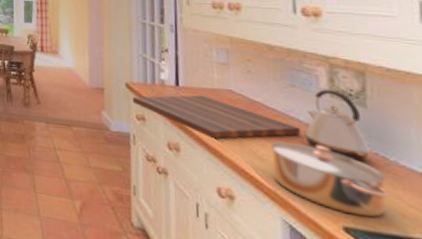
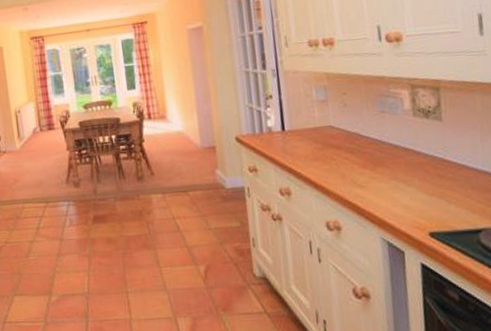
cutting board: present [132,95,301,139] -> none [243,135,392,177]
cooking pot: present [270,140,390,218] -> none [368,163,462,221]
kettle: present [304,89,372,162] -> none [394,109,448,172]

